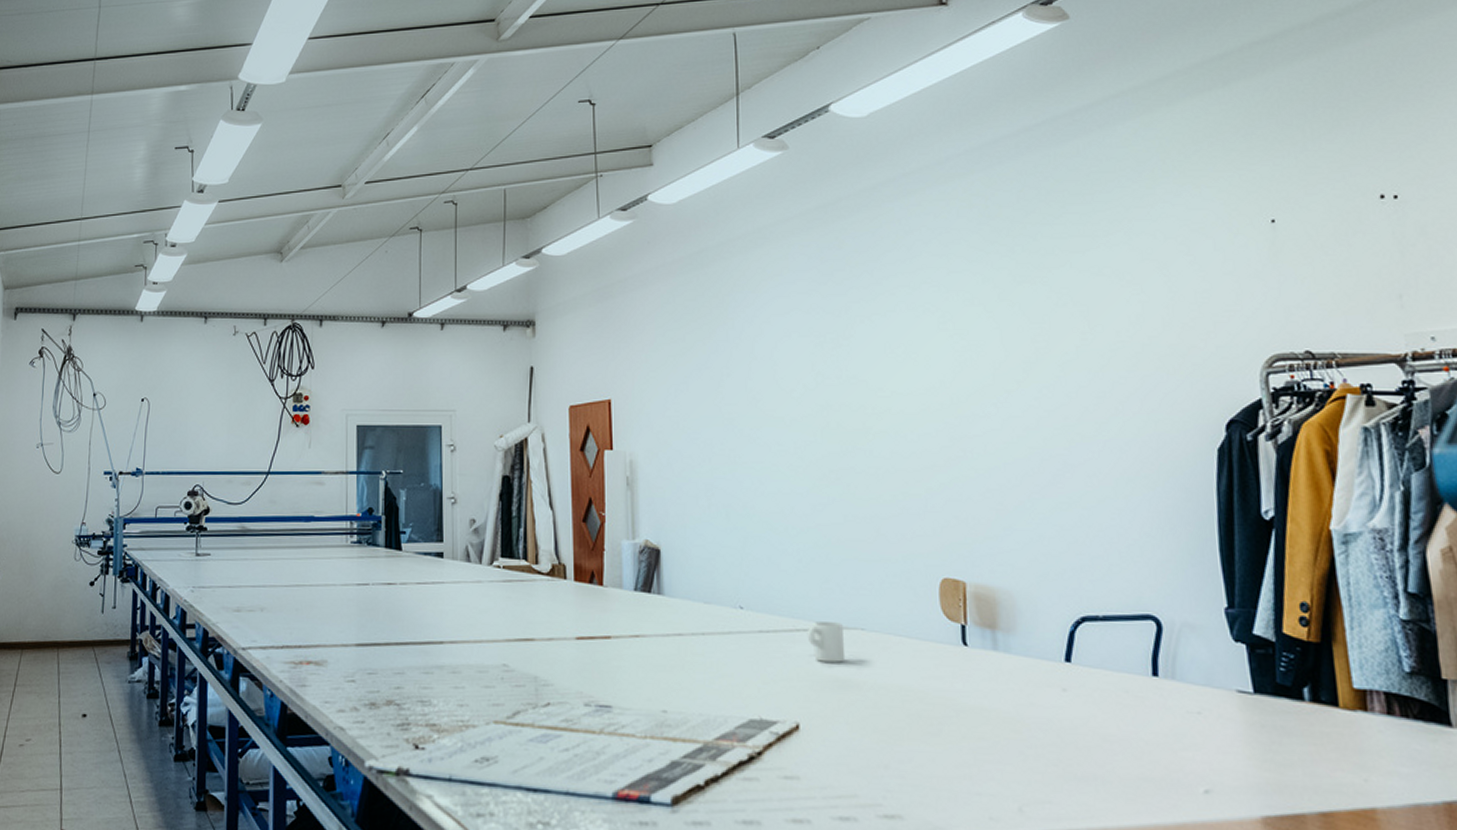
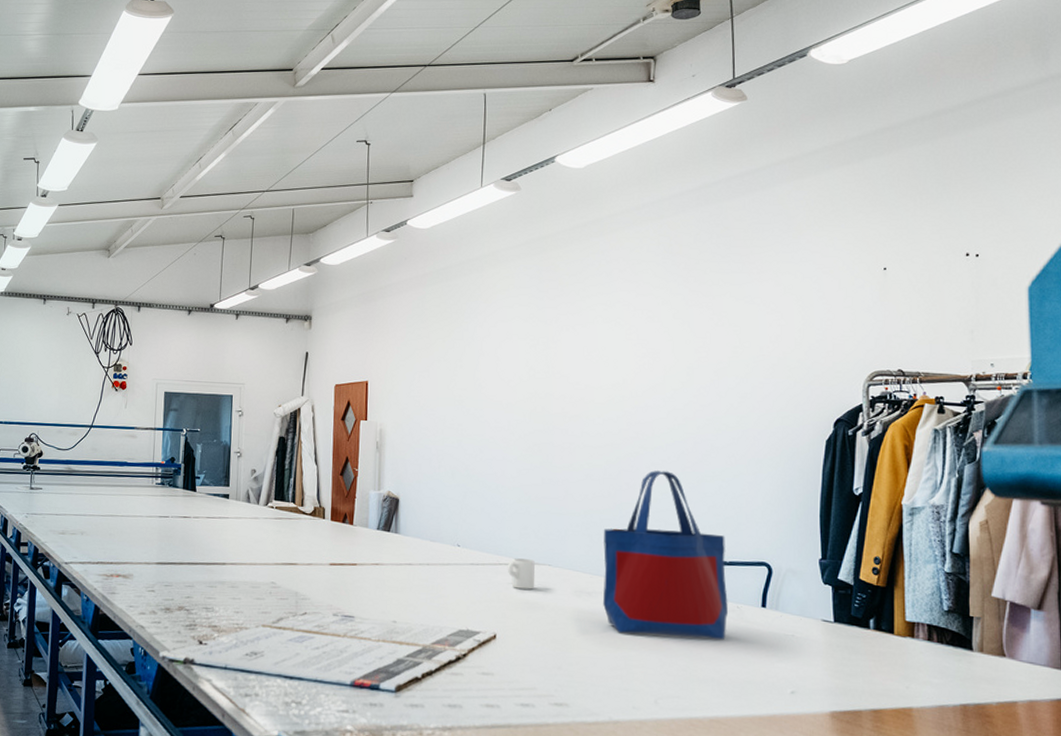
tote bag: none [931,498,1108,722] -> present [603,470,728,640]

